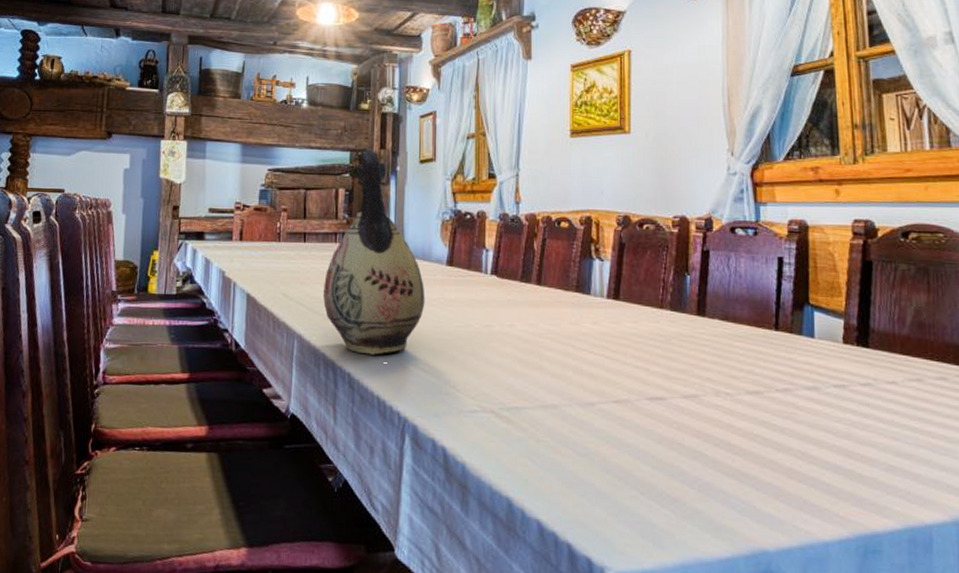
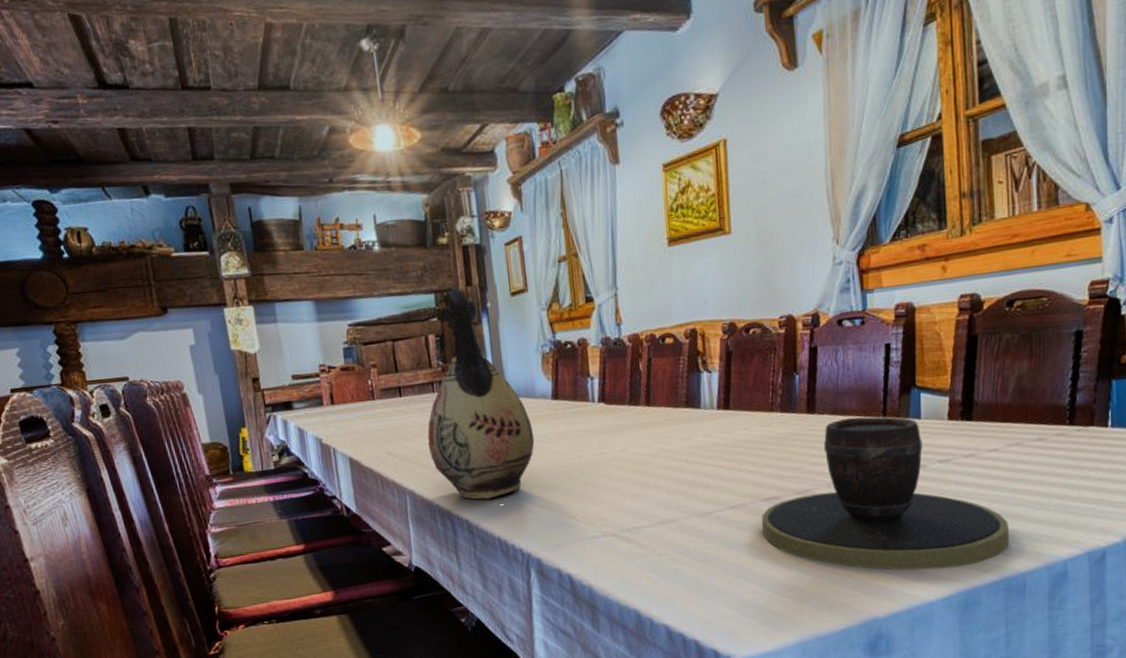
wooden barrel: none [646,326,912,507] -> present [762,416,1009,570]

